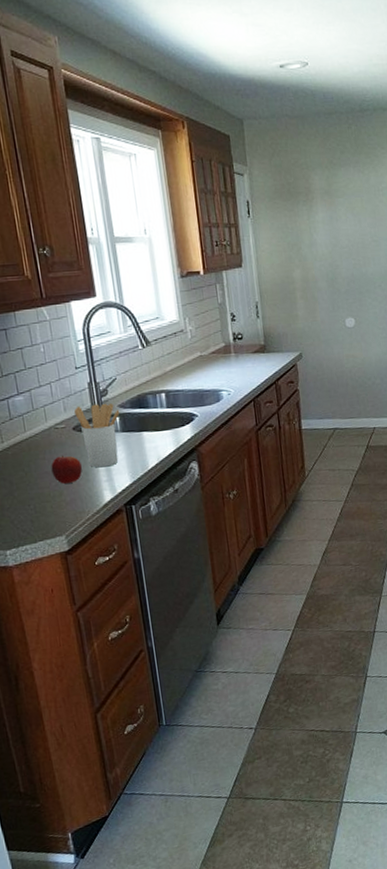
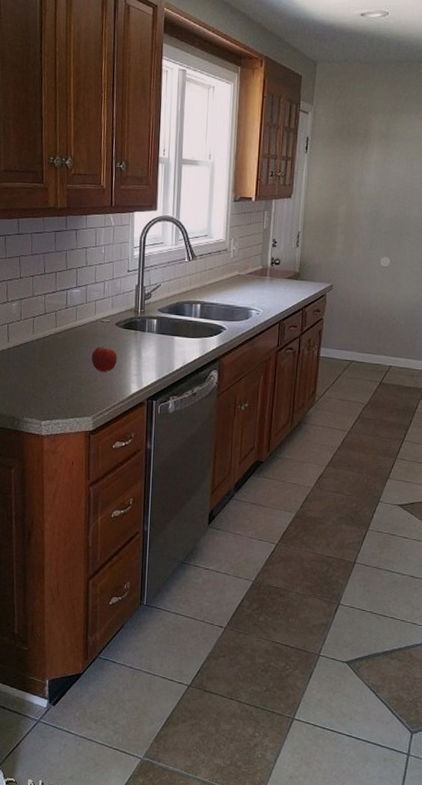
utensil holder: present [74,403,120,468] -> none [120,305,158,363]

